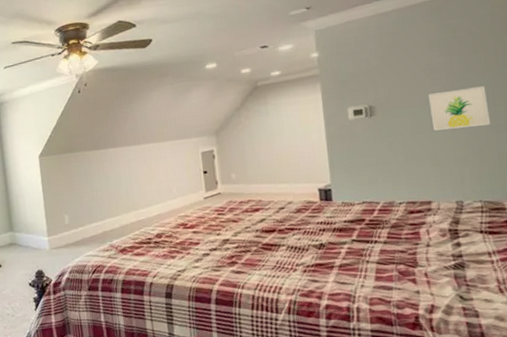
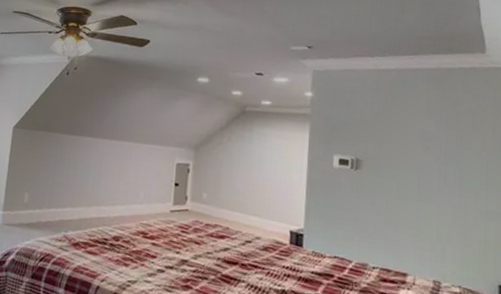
wall art: present [428,86,490,131] -> none [418,161,480,208]

